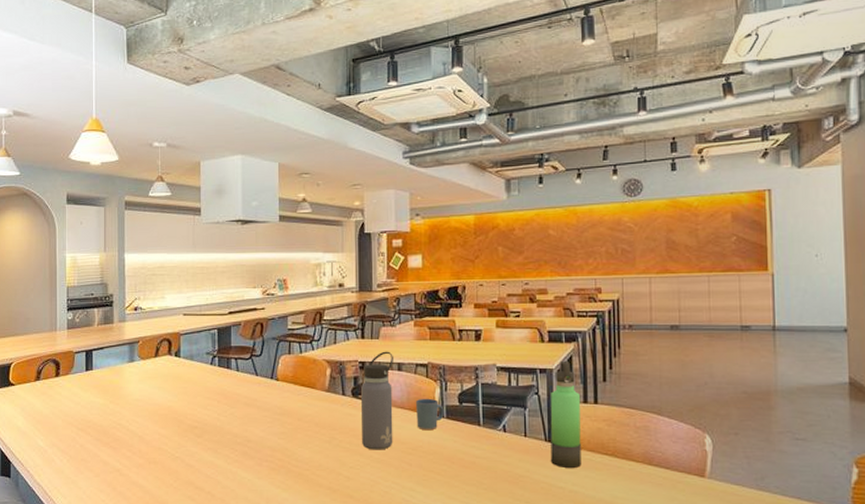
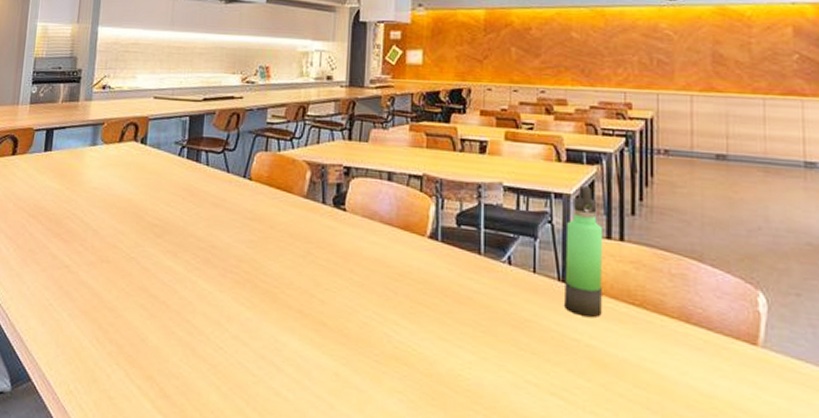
water bottle: present [360,351,393,450] -> none [341,156,383,273]
mug: present [415,398,444,431] -> none [405,215,439,255]

